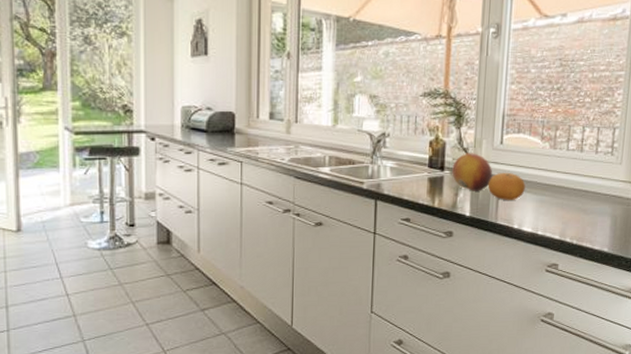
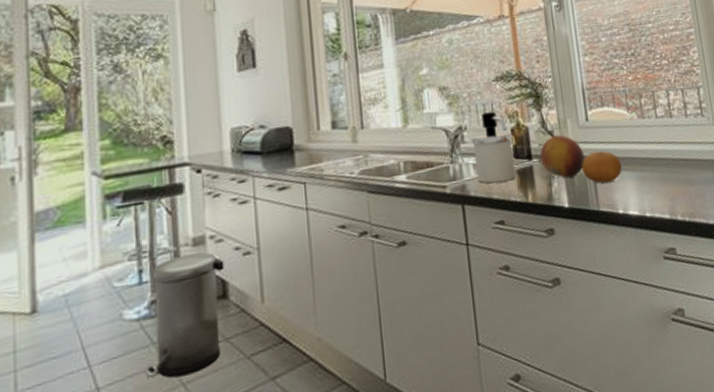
pedal bin: none [102,205,170,297] -> present [143,252,224,378]
soap dispenser: none [391,124,430,186] -> present [470,112,516,184]

